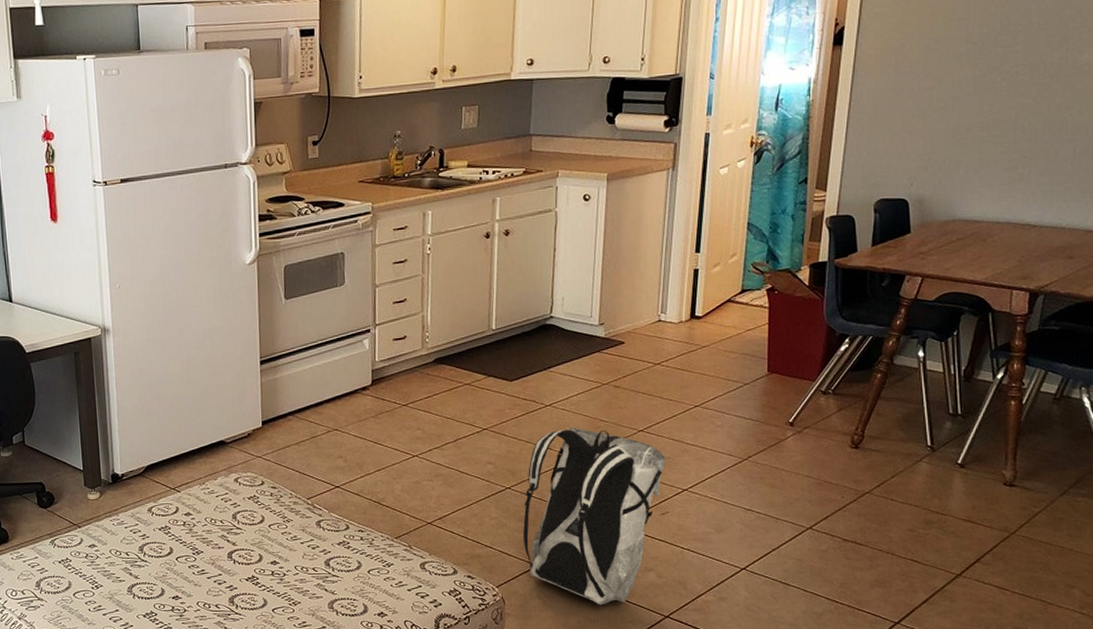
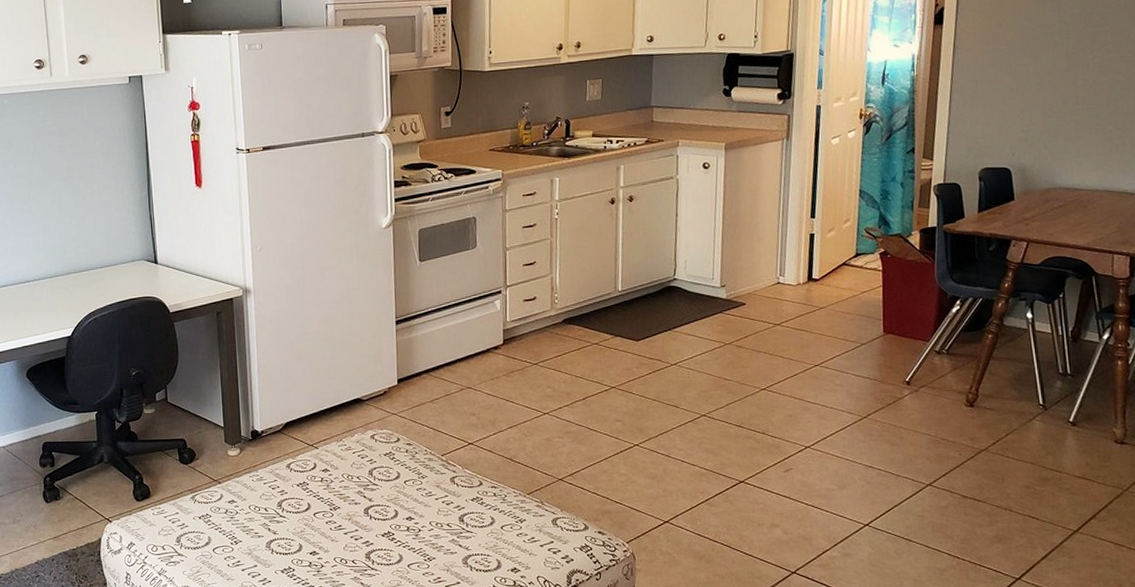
backpack: present [523,427,667,606] -> none [651,385,789,562]

